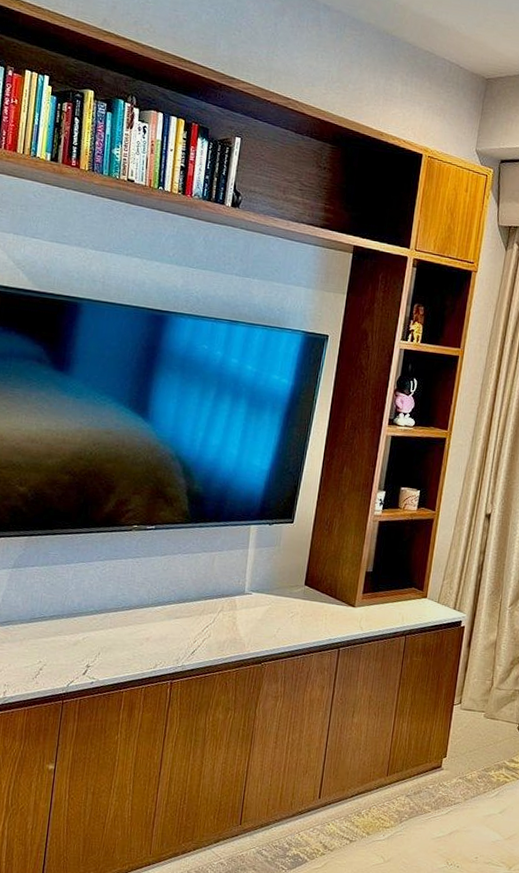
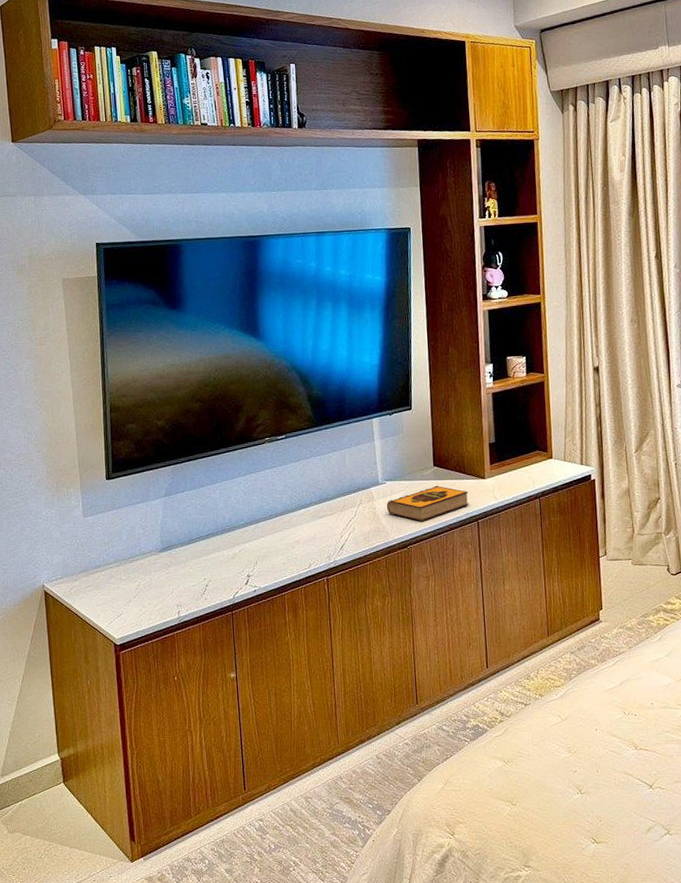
hardback book: none [247,605,335,639] -> present [386,485,469,521]

